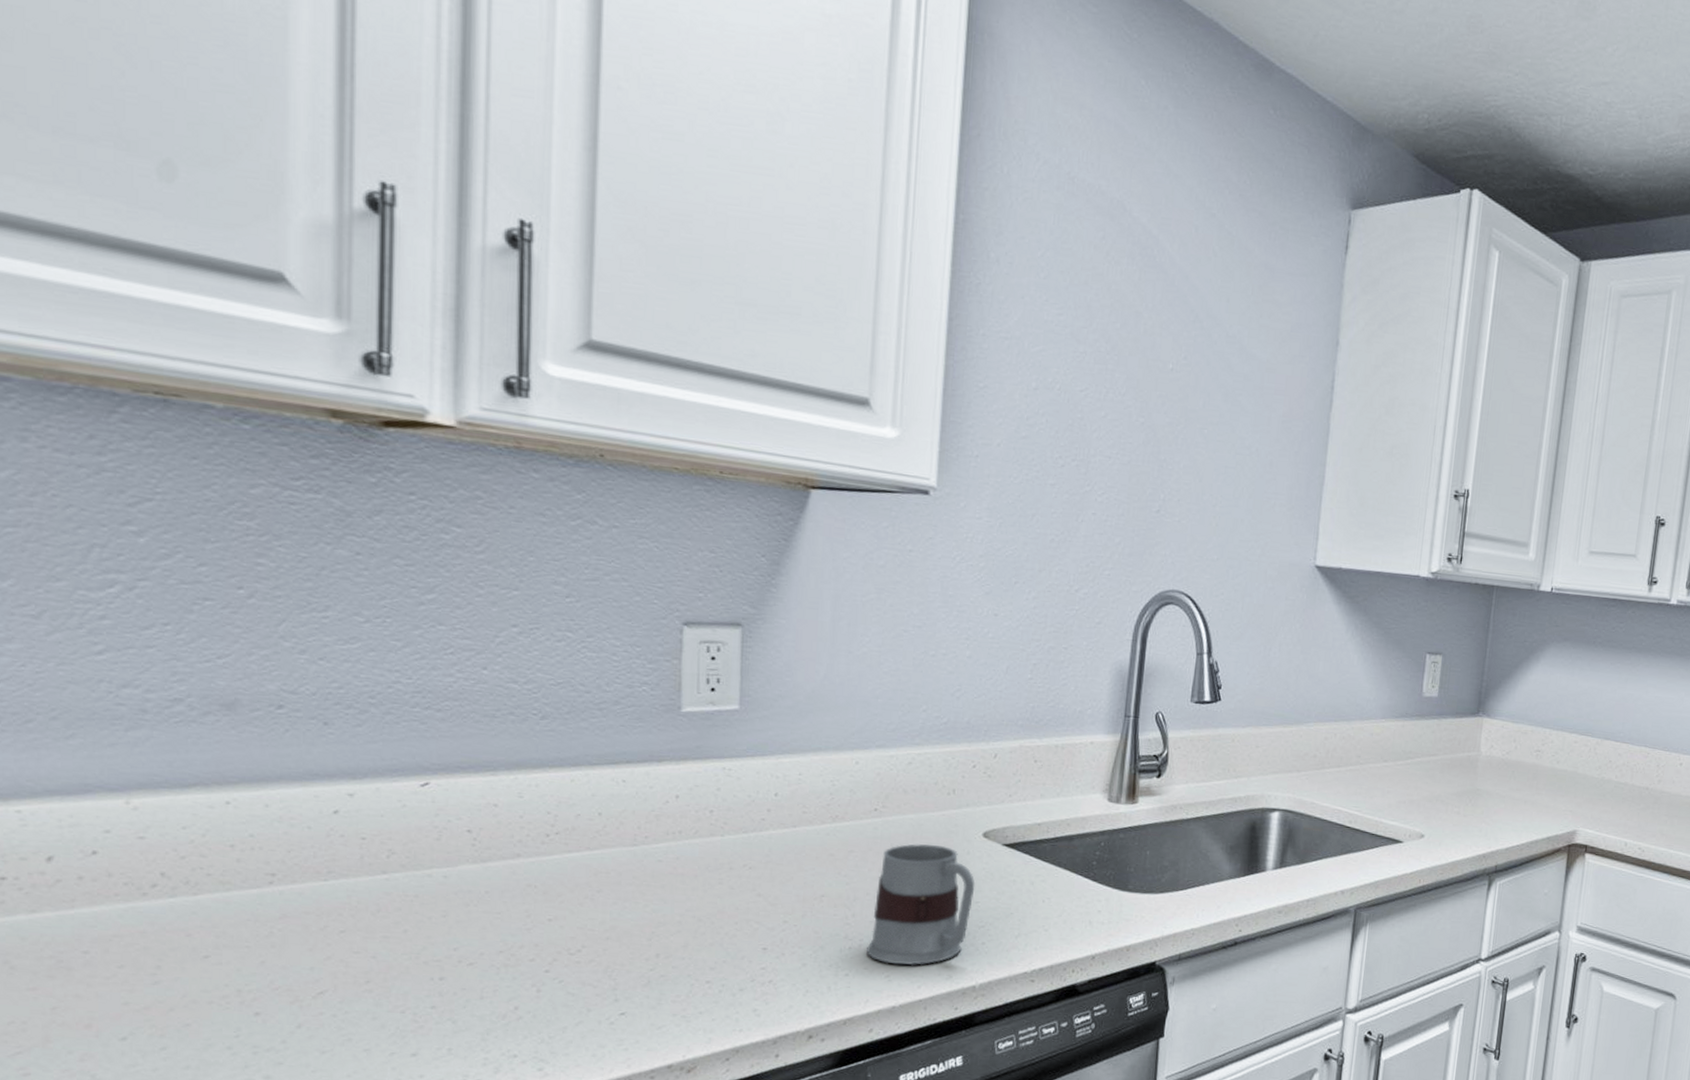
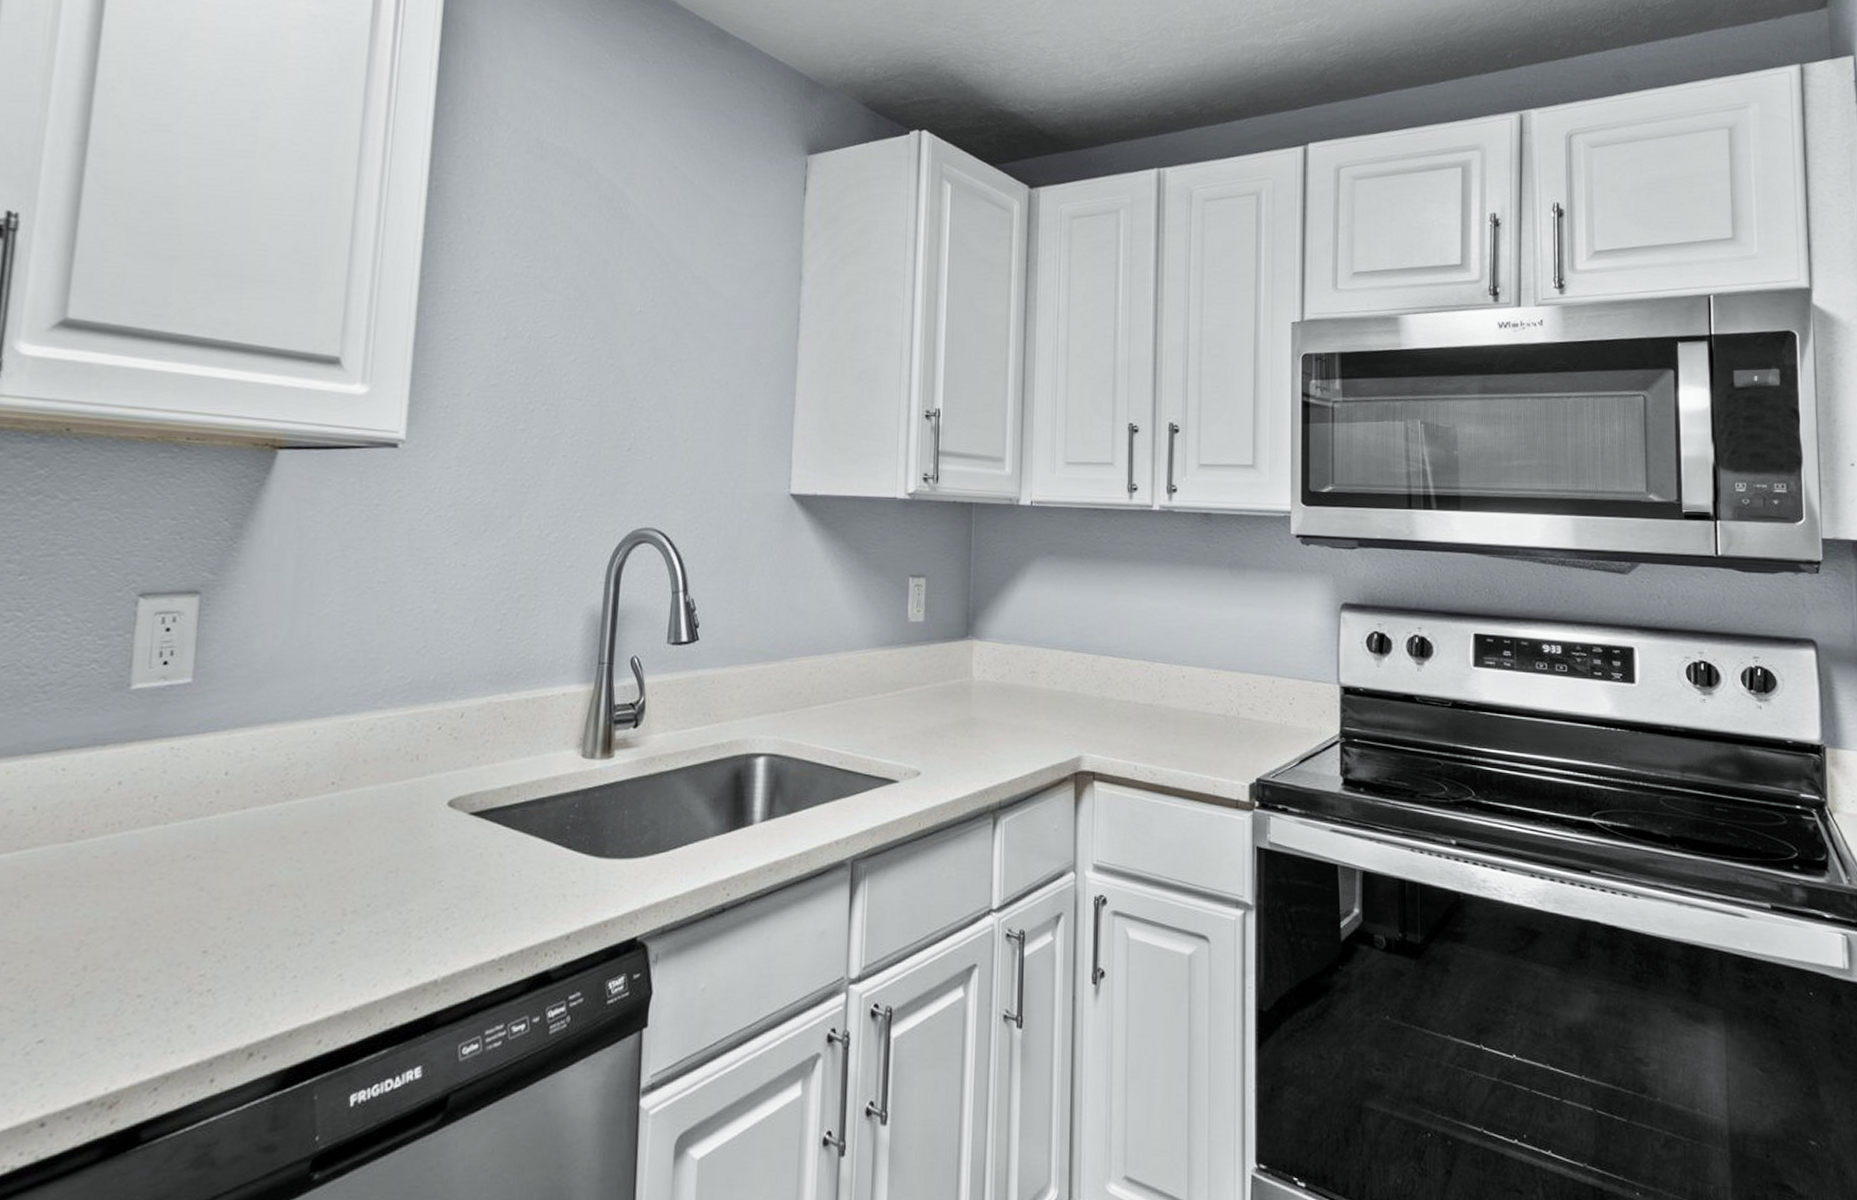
mug: present [867,844,975,966] -> none [318,818,439,961]

